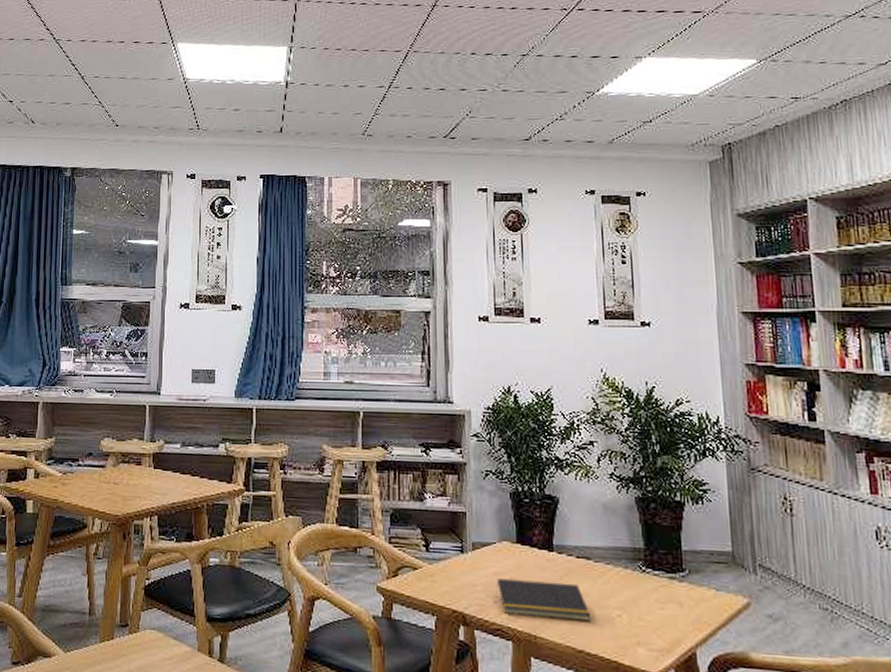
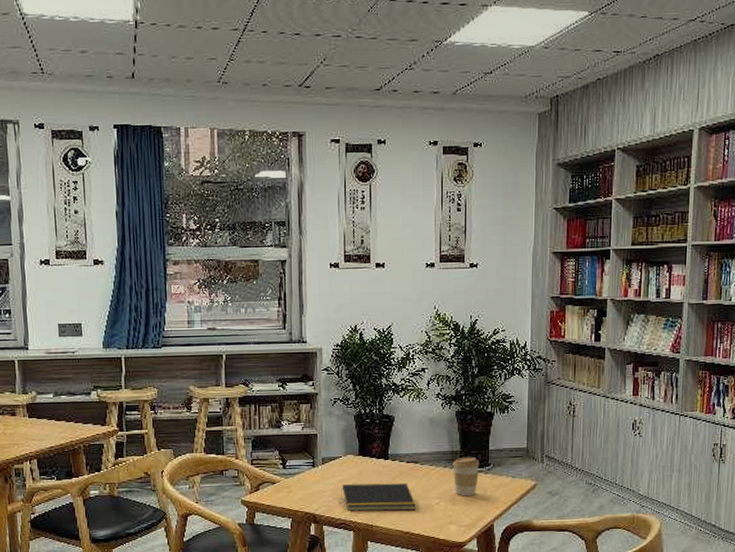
coffee cup: none [635,556,672,611] -> present [453,456,480,497]

